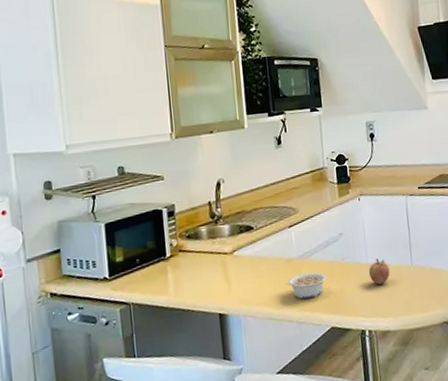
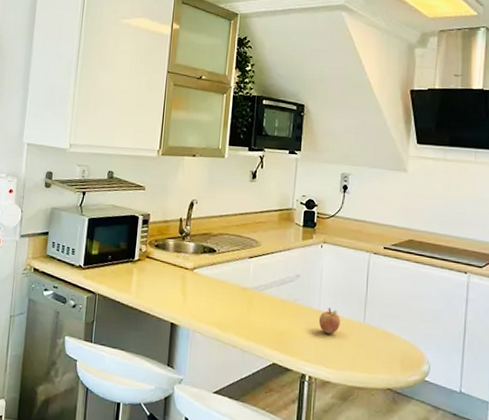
legume: present [285,272,327,300] -> none [236,304,277,331]

